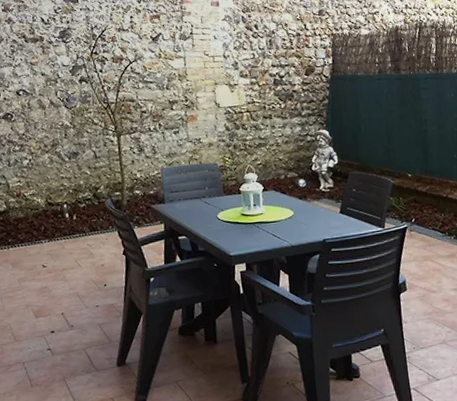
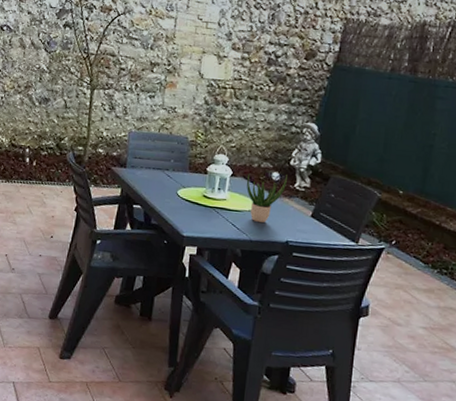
potted plant: none [277,180,313,228] -> present [246,173,287,223]

